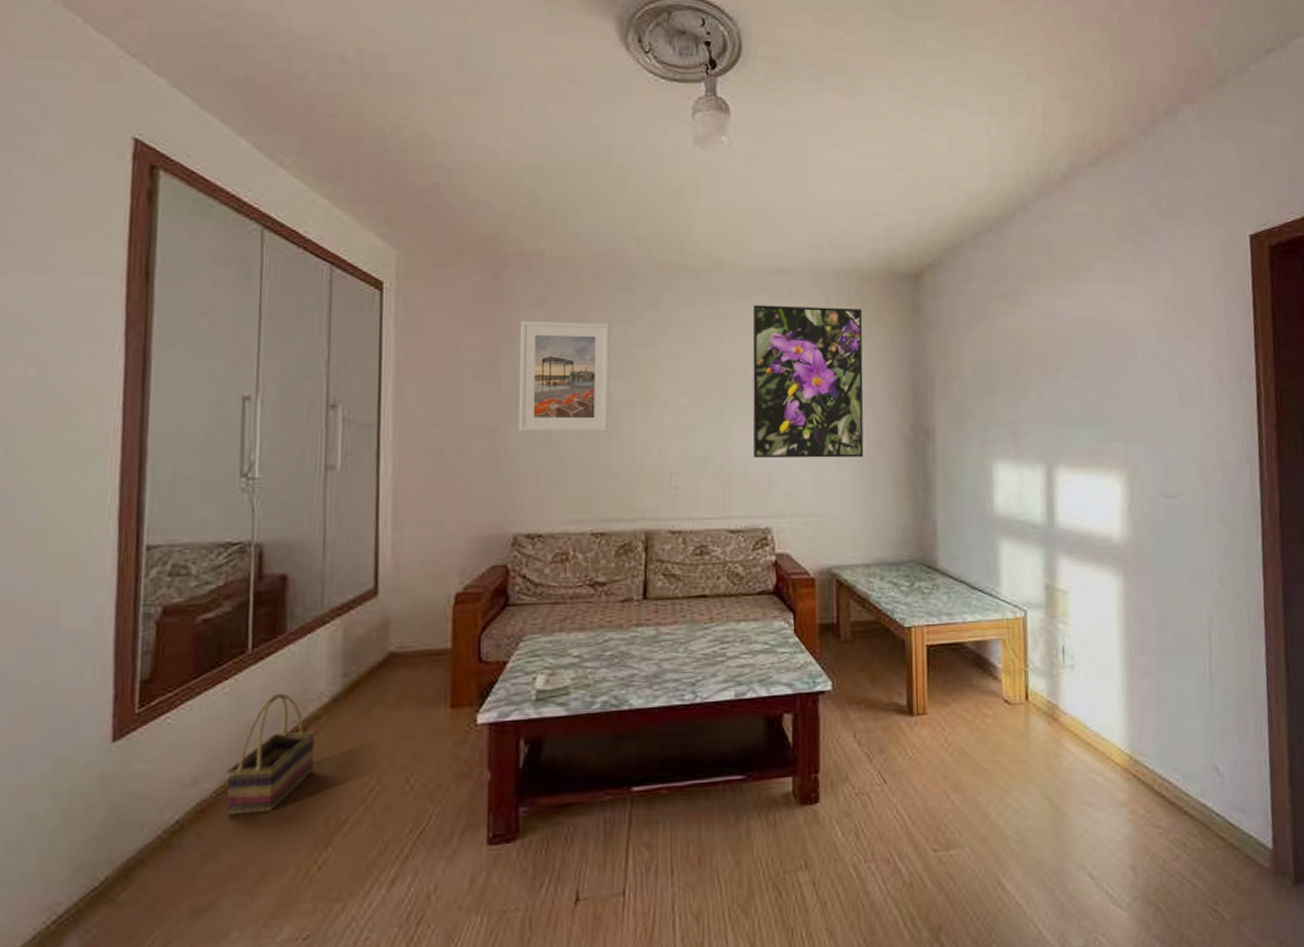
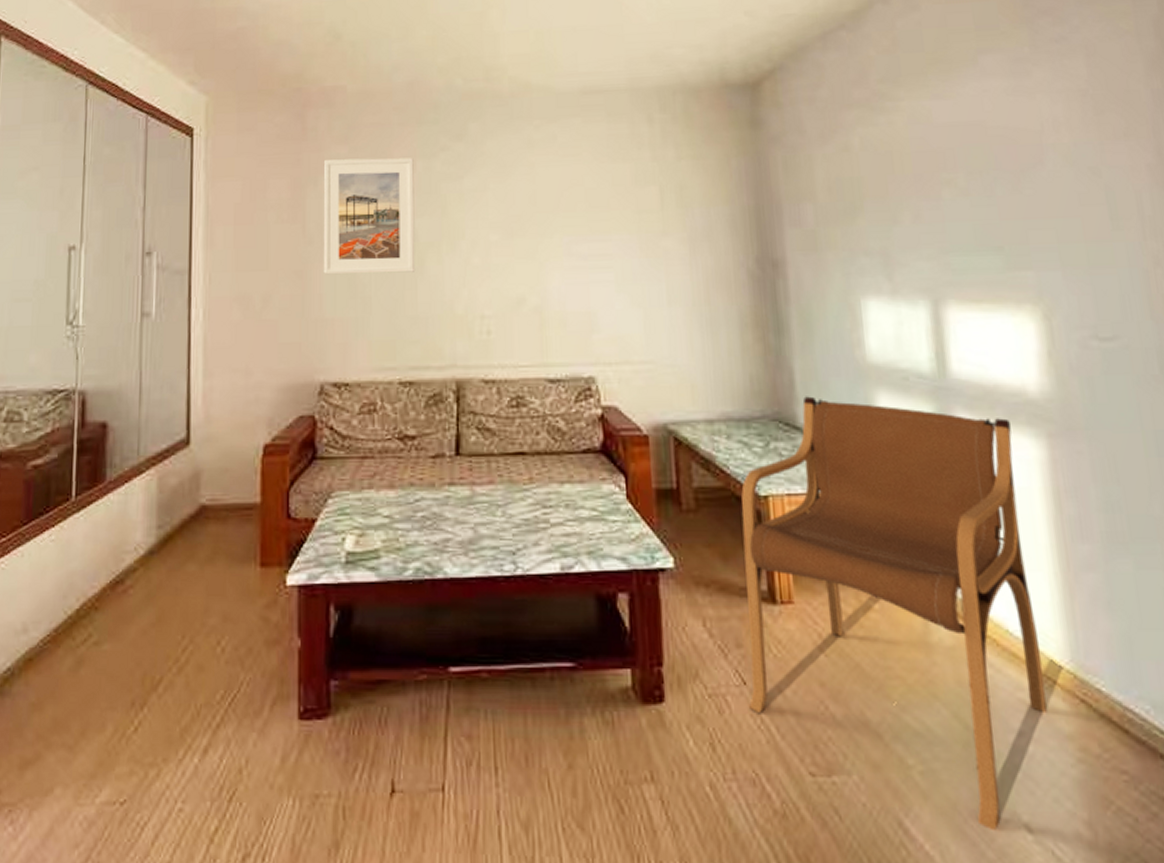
basket: present [227,693,316,816] -> none [52,543,133,666]
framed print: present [752,305,864,459] -> none [566,127,700,299]
armchair: none [888,543,1110,881] -> present [741,396,1047,831]

